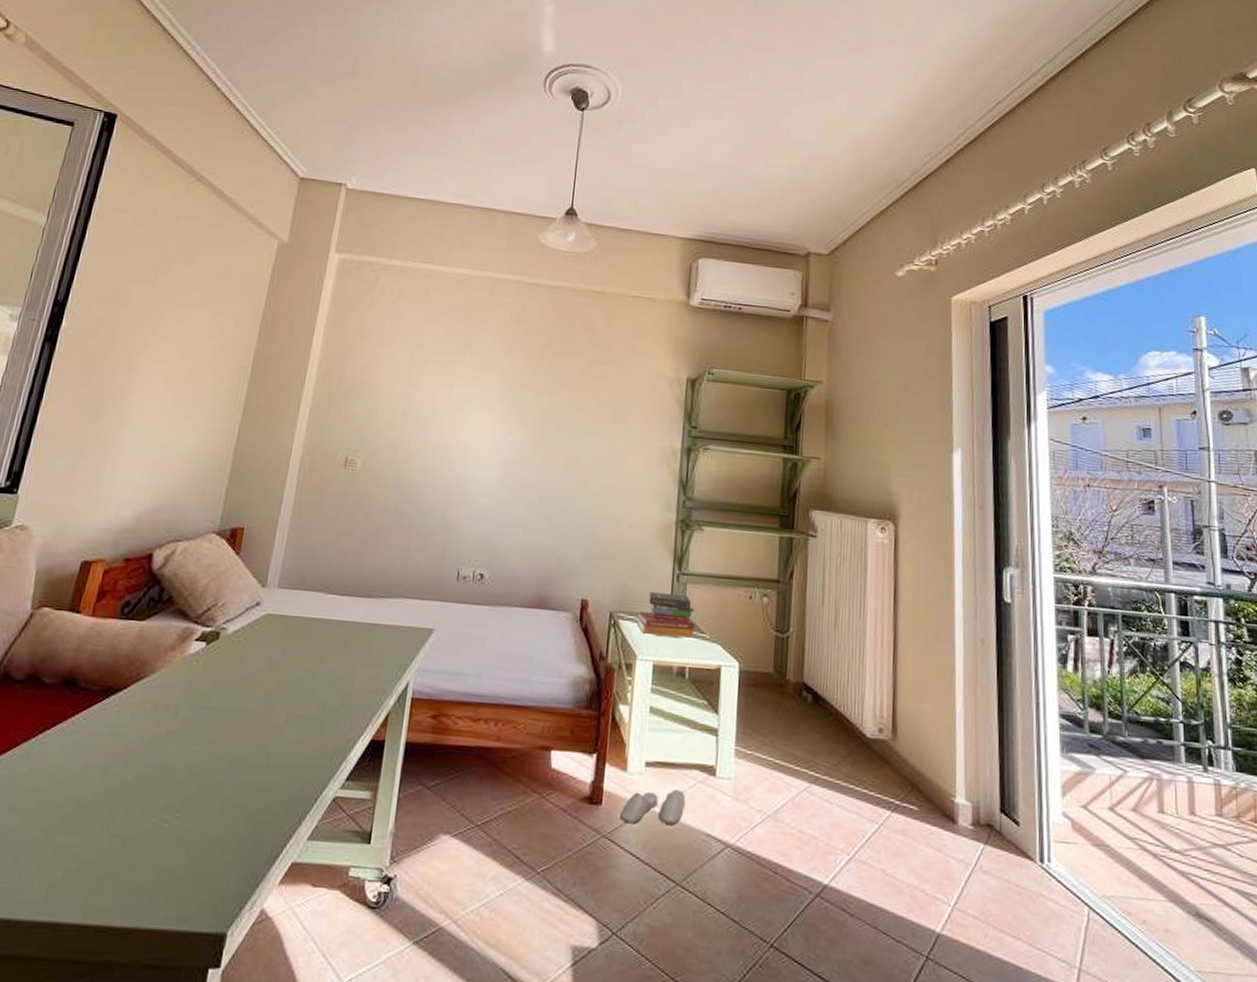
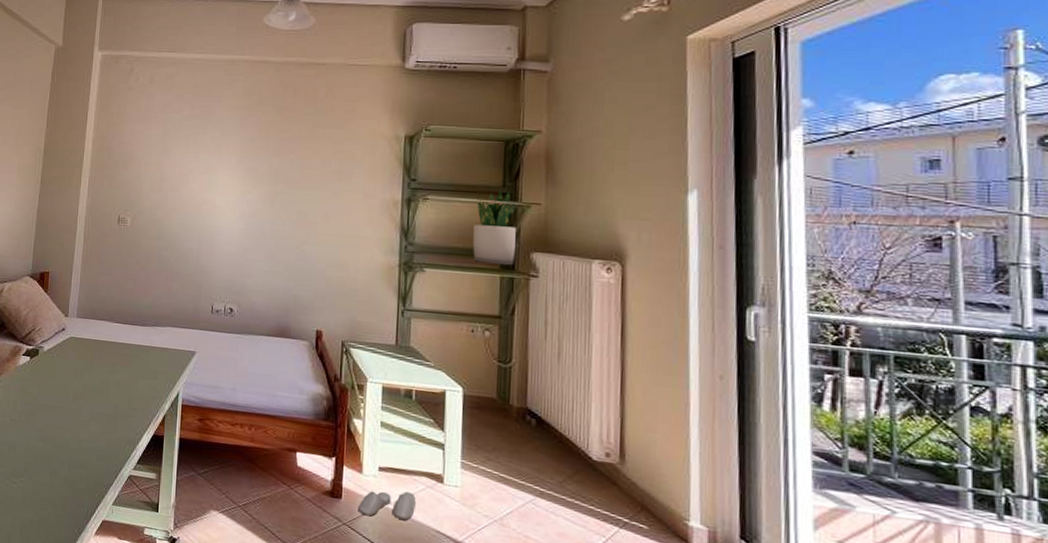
books: present [636,591,695,638] -> none [366,324,420,365]
planter: none [753,442,797,525] -> present [472,190,517,266]

